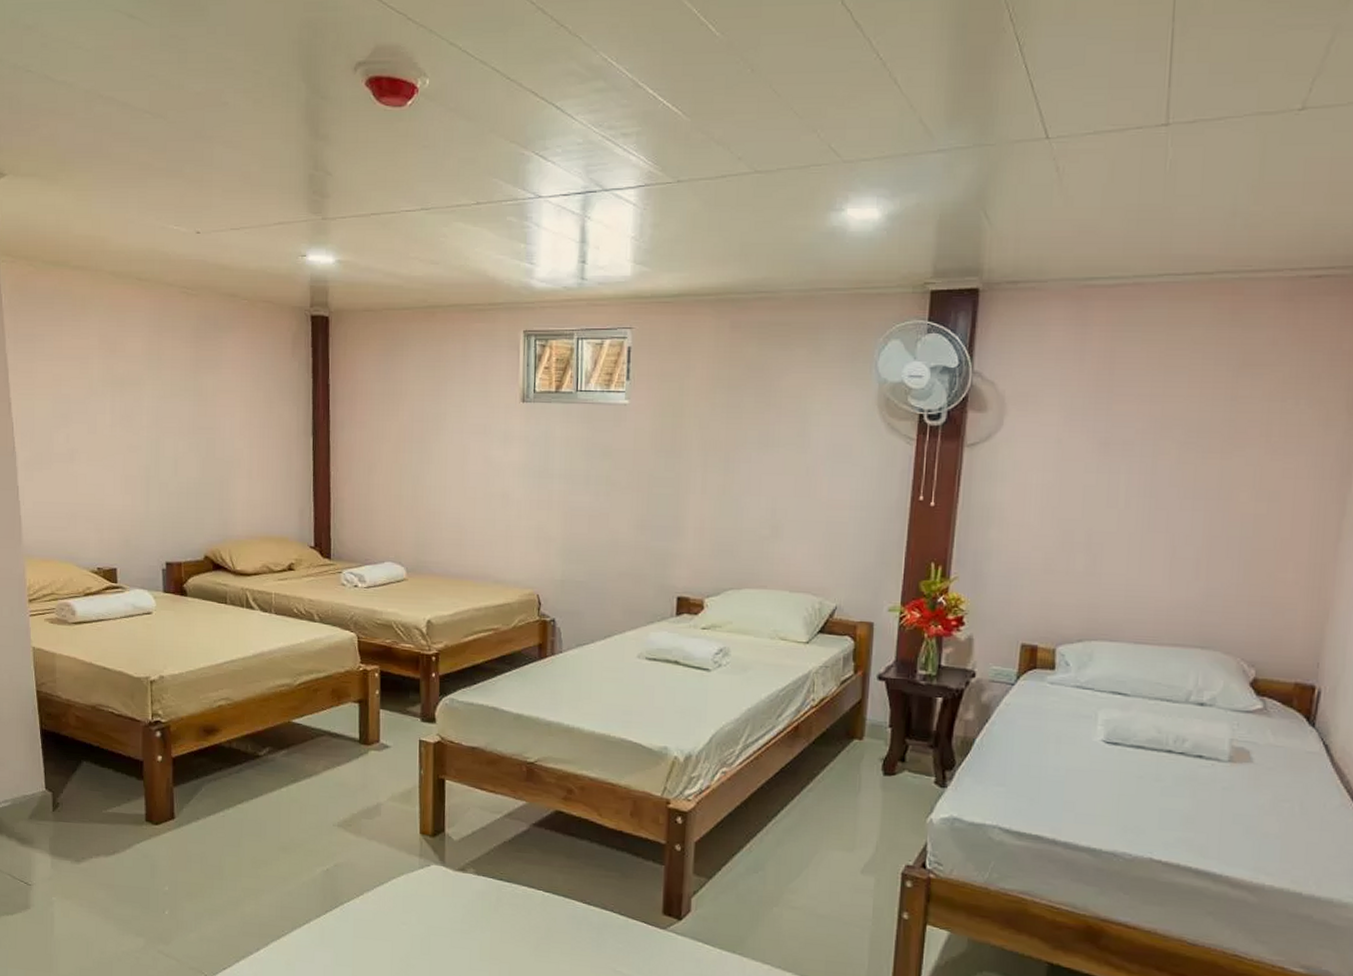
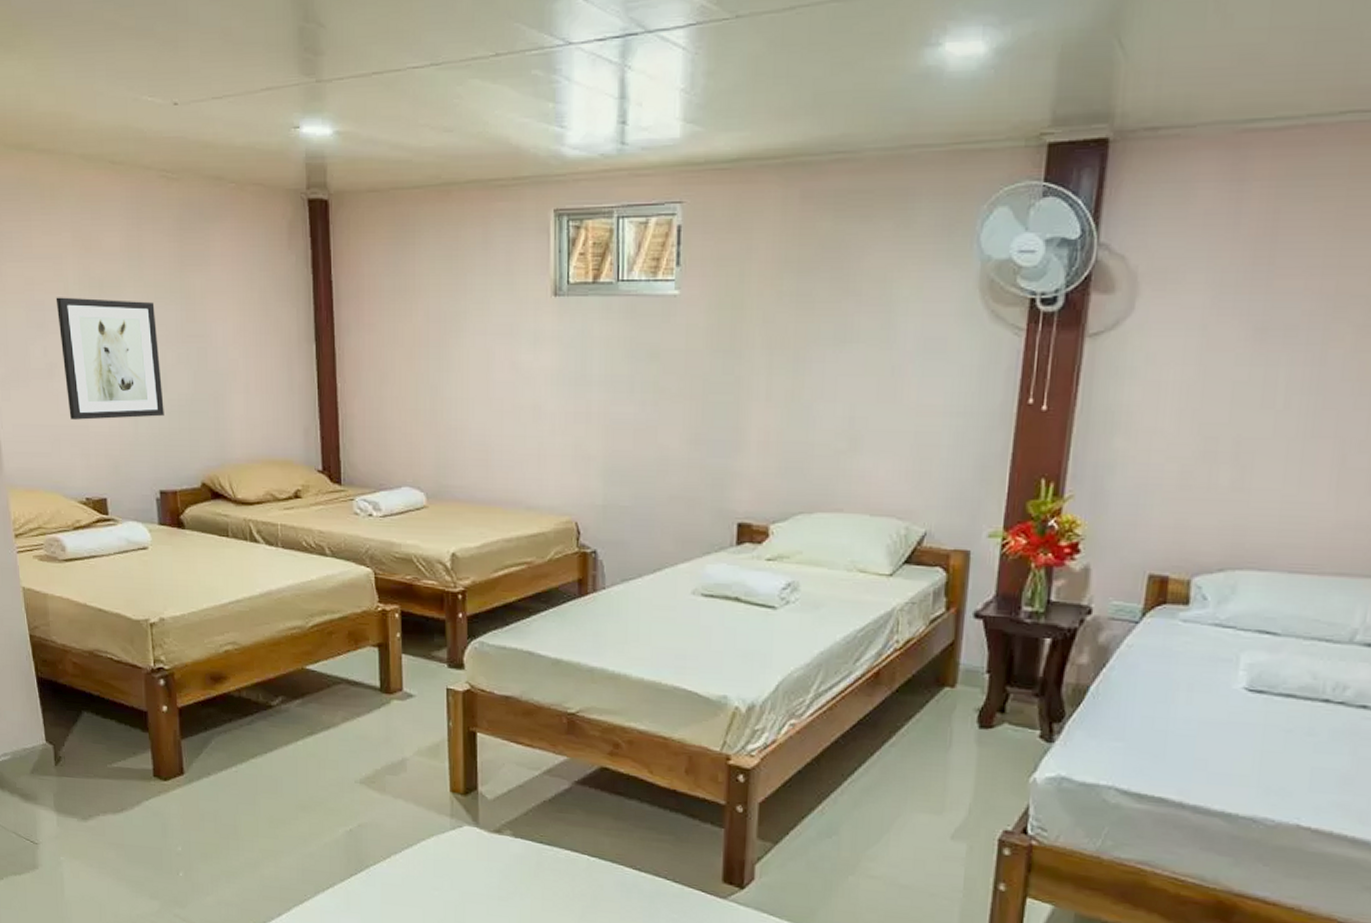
wall art: none [80,392,174,499] -> present [56,297,164,420]

